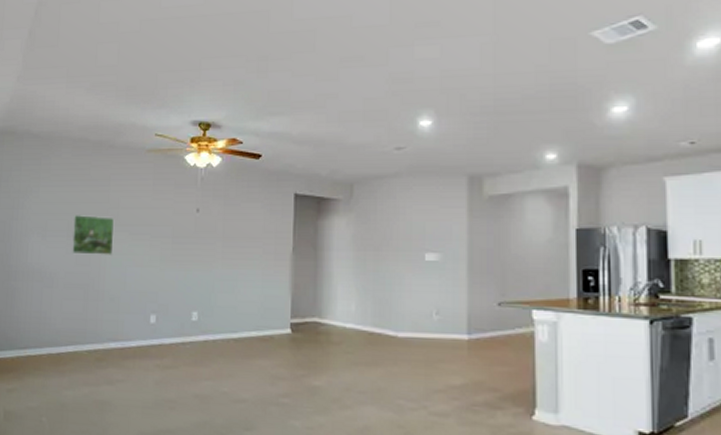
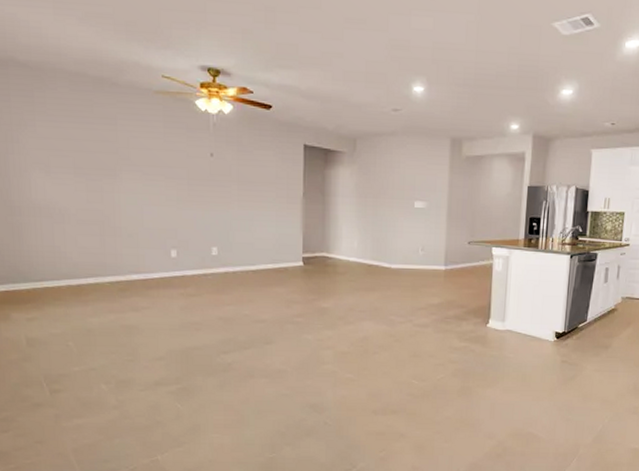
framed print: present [72,215,114,255] -> none [80,152,127,194]

